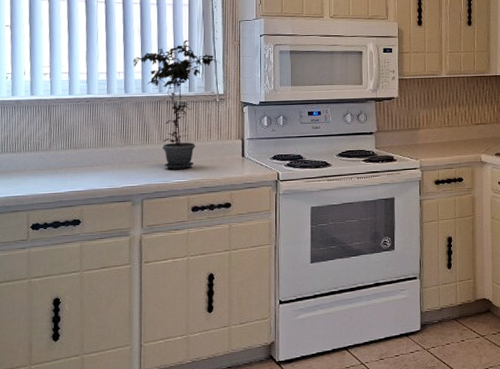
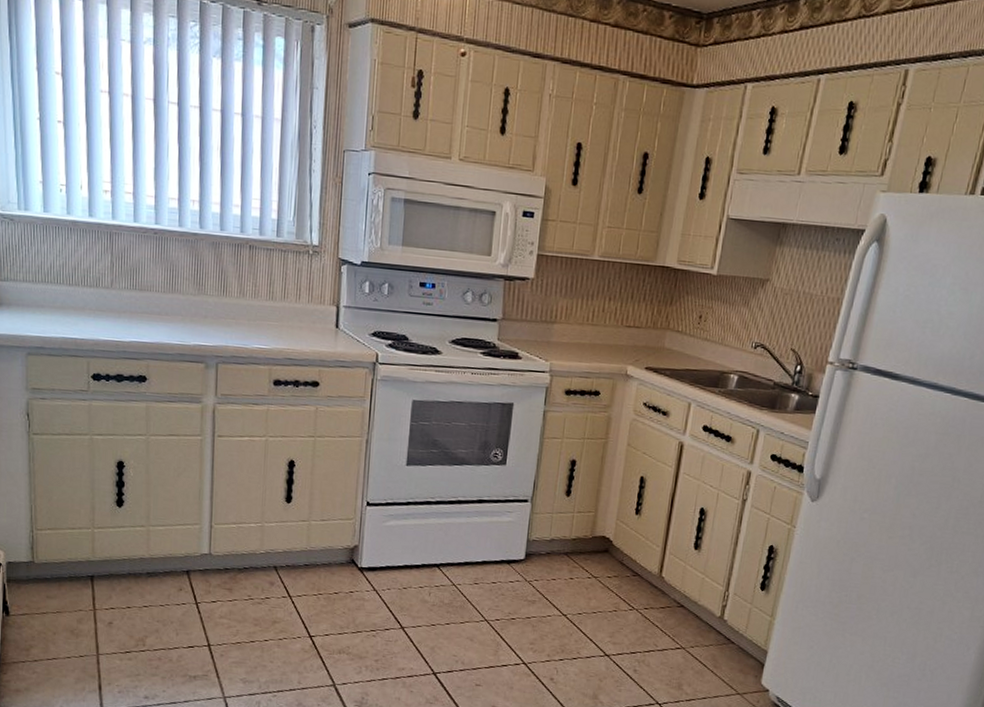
potted plant: present [133,39,220,169] -> none [210,167,317,333]

